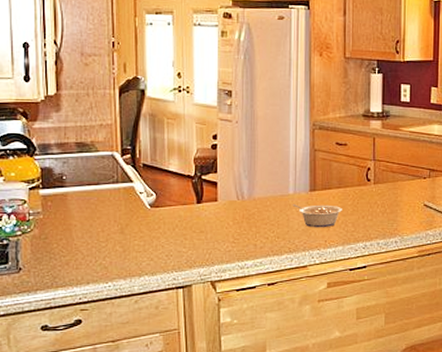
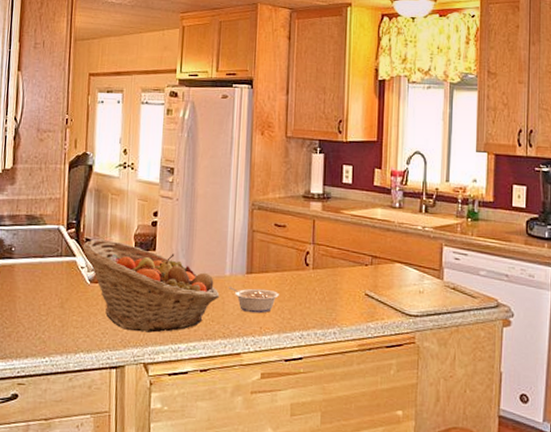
fruit basket: none [138,164,284,252] -> present [81,239,220,333]

